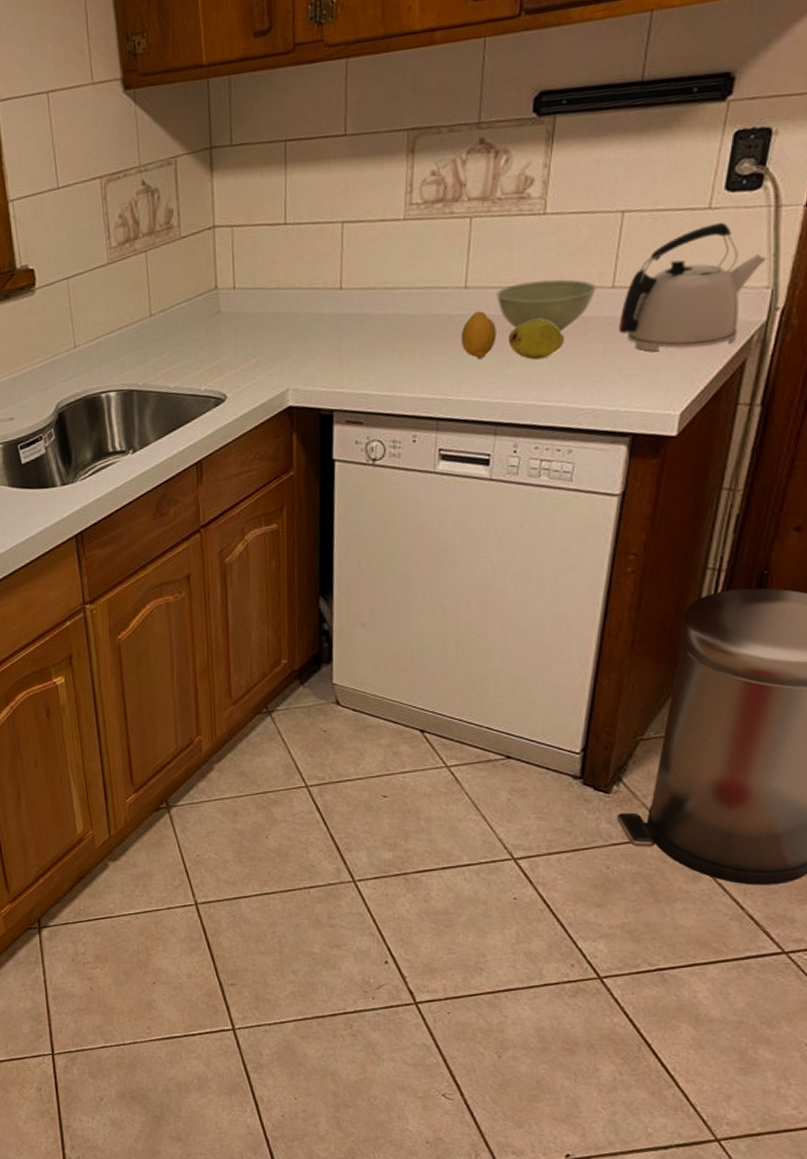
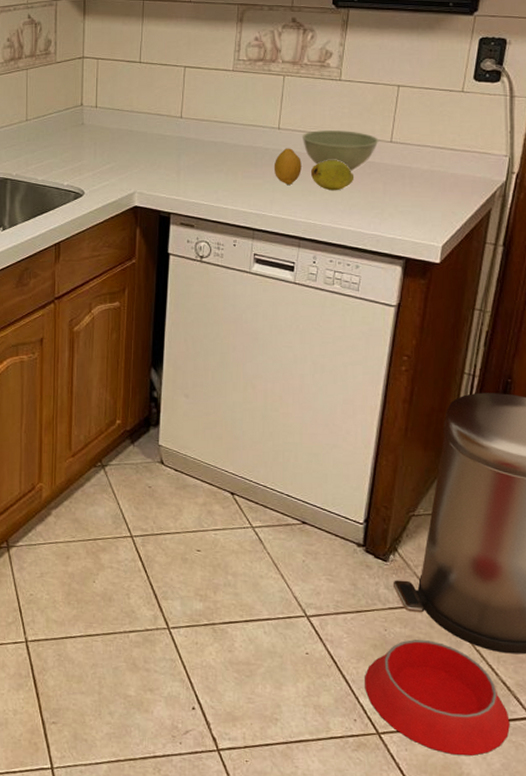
pet bowl: none [583,876,757,995] -> present [365,639,510,756]
kettle: present [619,222,766,352] -> none [395,103,504,196]

